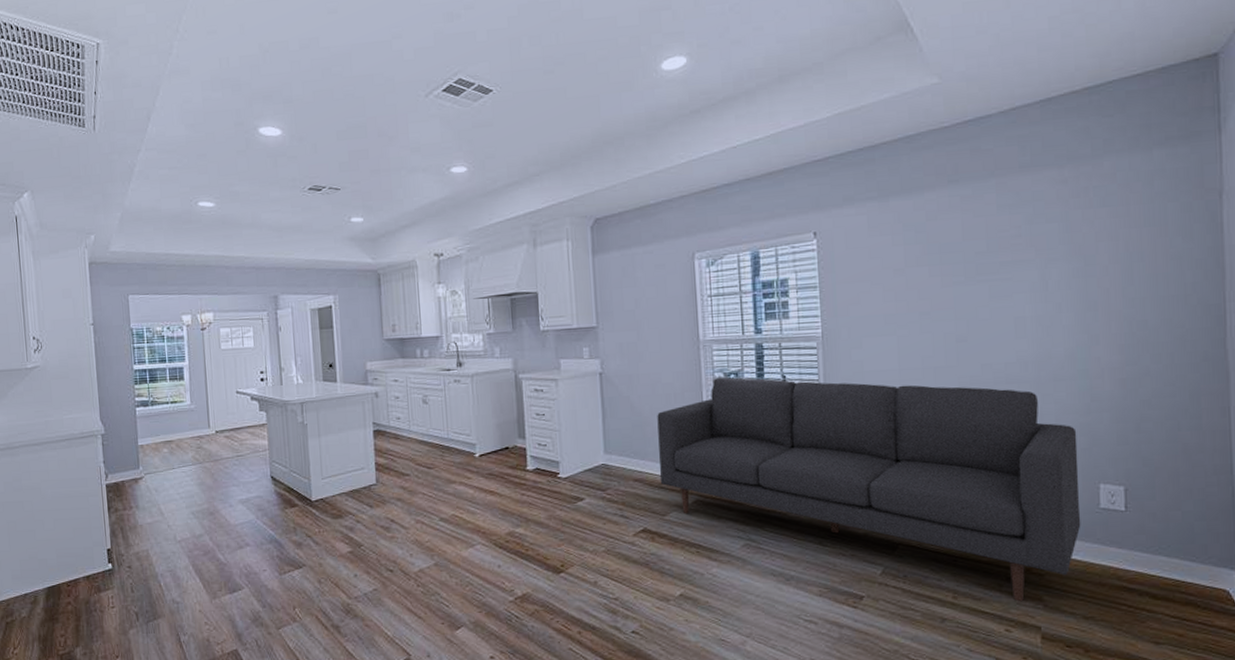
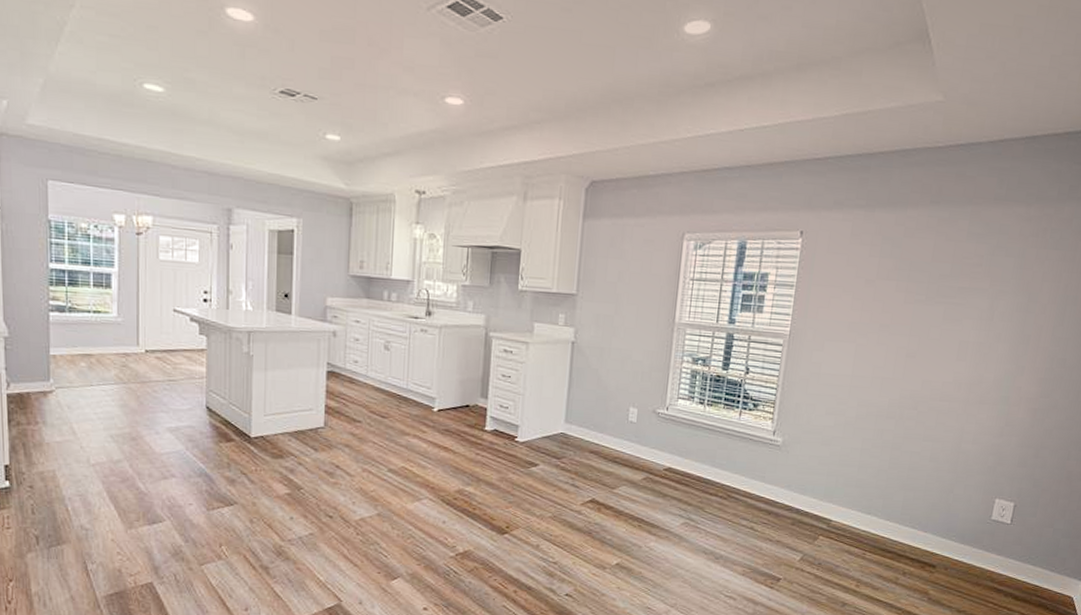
sofa: present [657,377,1081,602] -> none [614,361,988,594]

